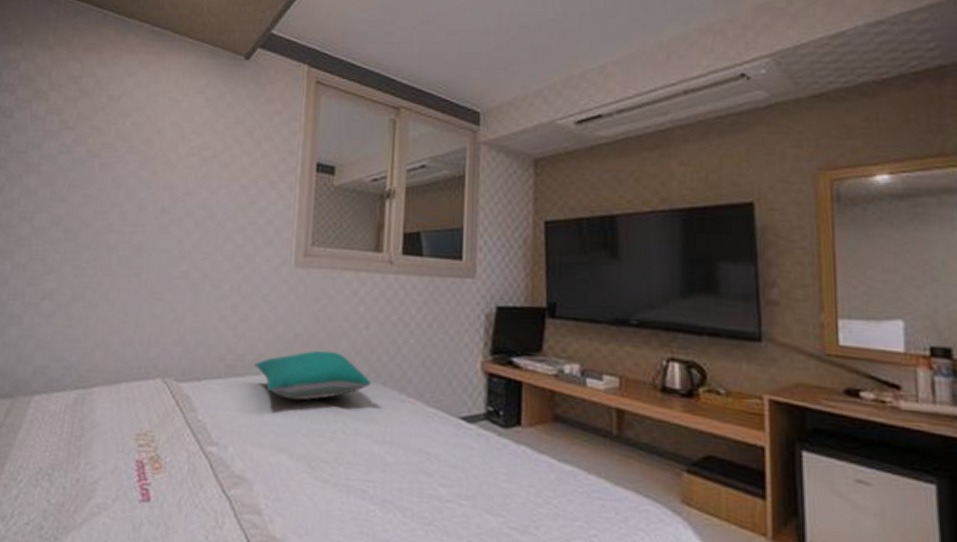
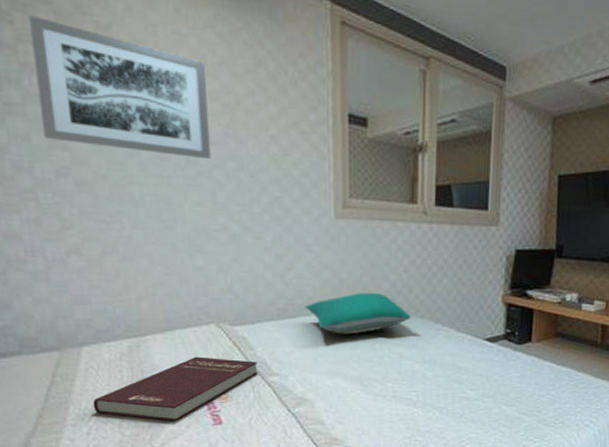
book: none [28,415,197,492] -> present [93,356,258,421]
wall art: none [49,93,191,209] -> present [28,15,211,160]

